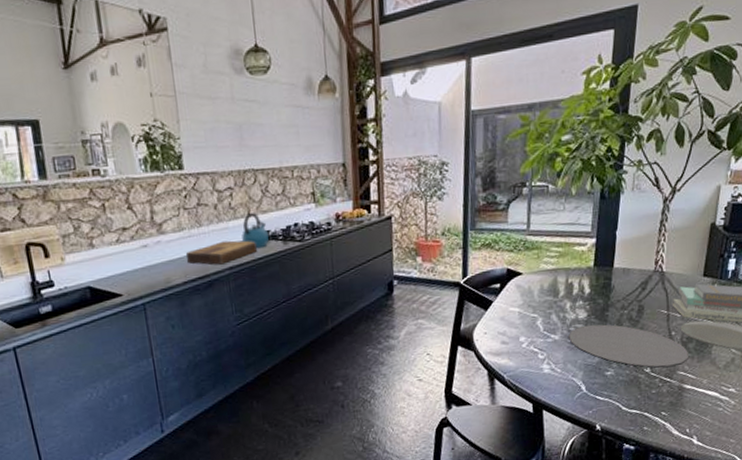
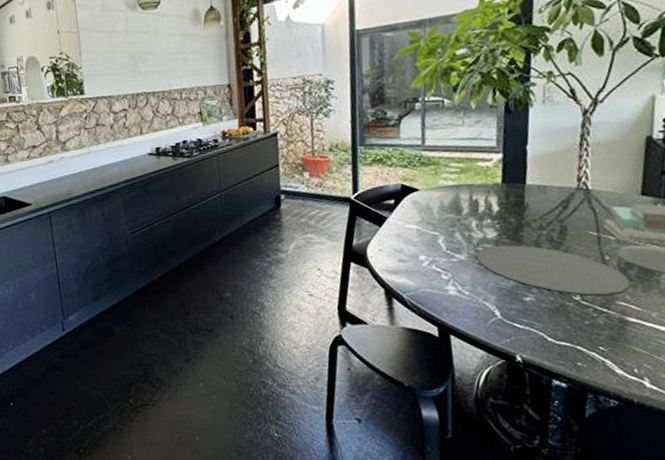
cutting board: present [185,240,257,265] -> none [85,156,149,179]
kettle: present [241,213,270,249] -> none [135,131,160,164]

